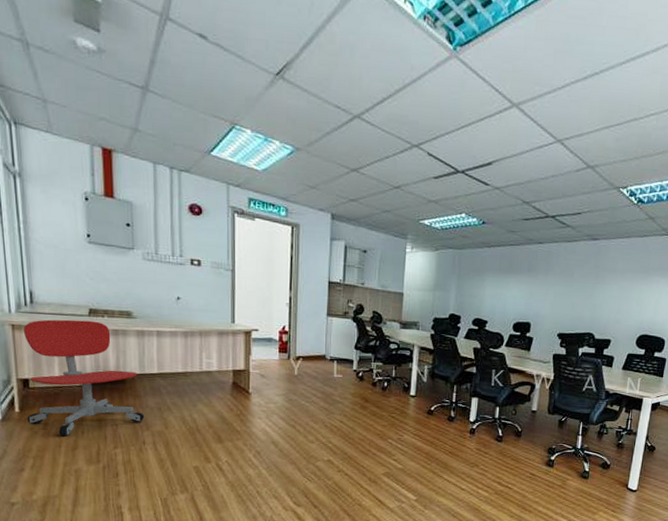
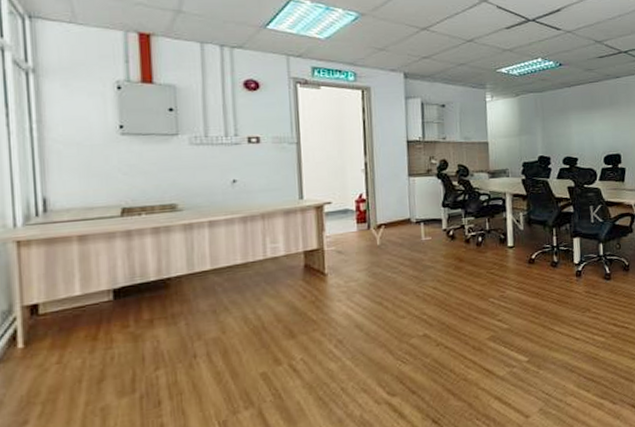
office chair: present [23,319,145,437] -> none [32,221,195,369]

